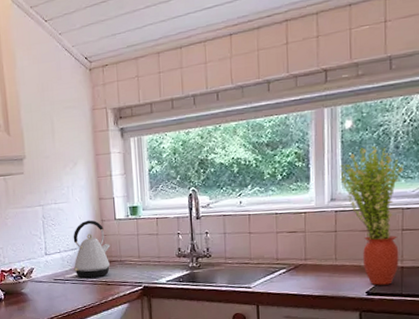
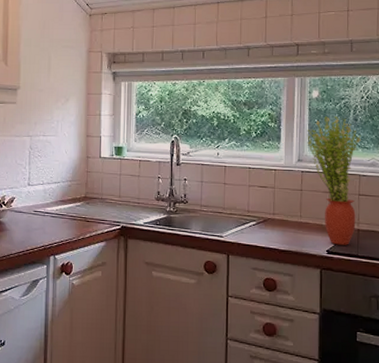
kettle: present [73,220,111,279] -> none [54,155,93,213]

